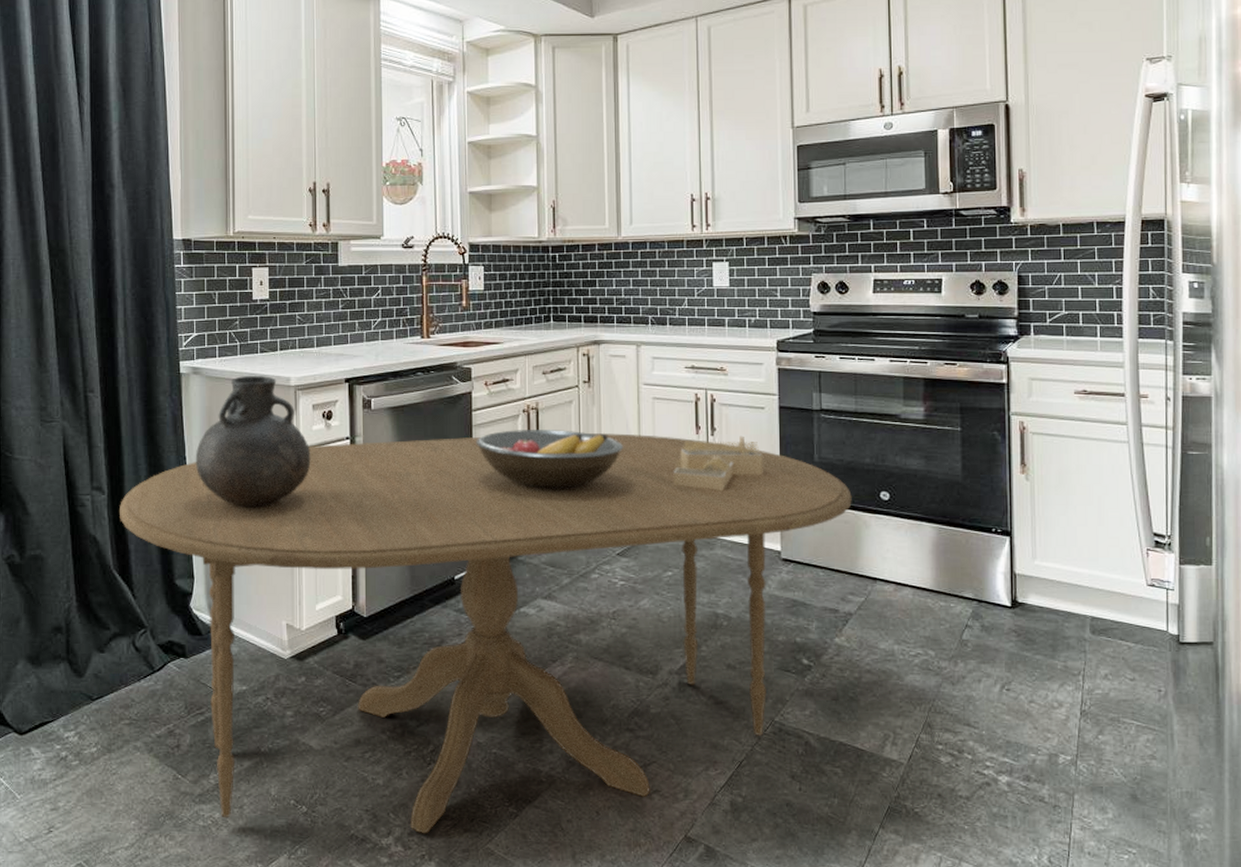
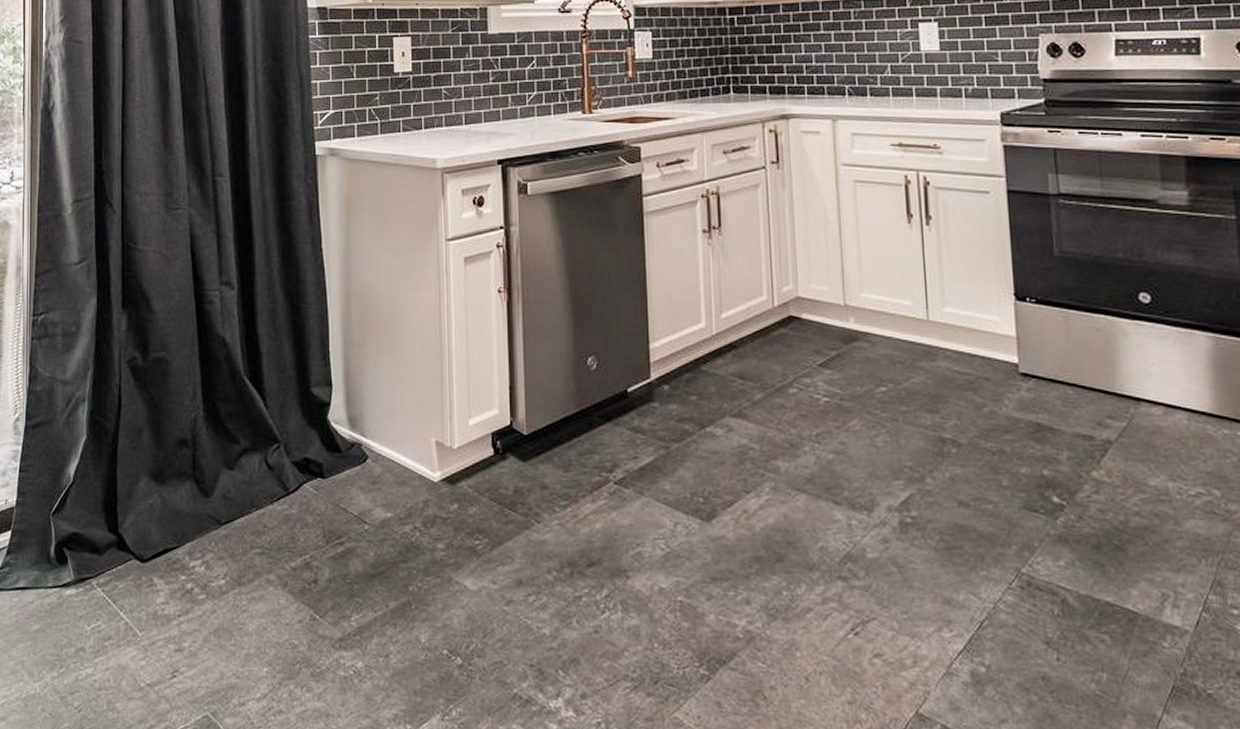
dining table: present [118,432,852,834] -> none [249,221,1104,697]
vase: present [195,376,311,508] -> none [332,157,461,306]
fruit bowl: present [476,430,623,489] -> none [648,218,821,287]
house frame: present [673,435,763,490] -> none [882,225,992,290]

